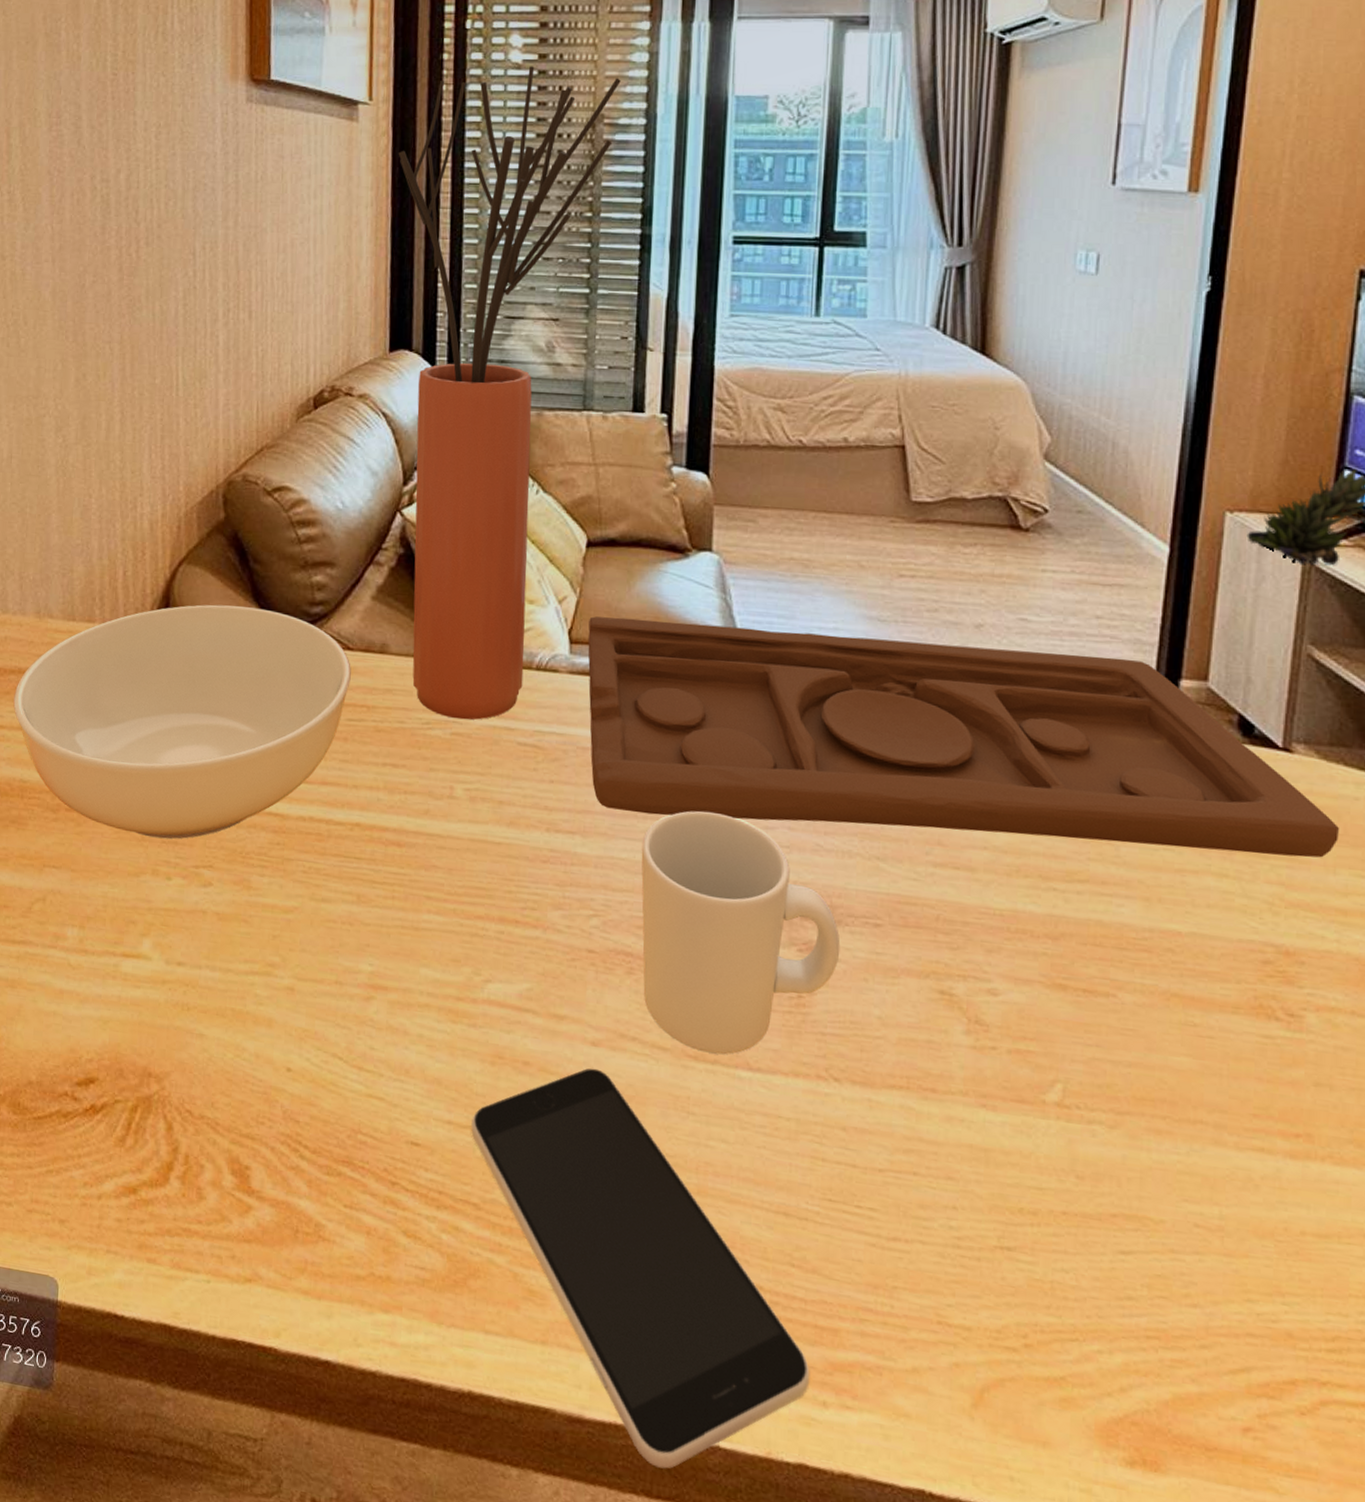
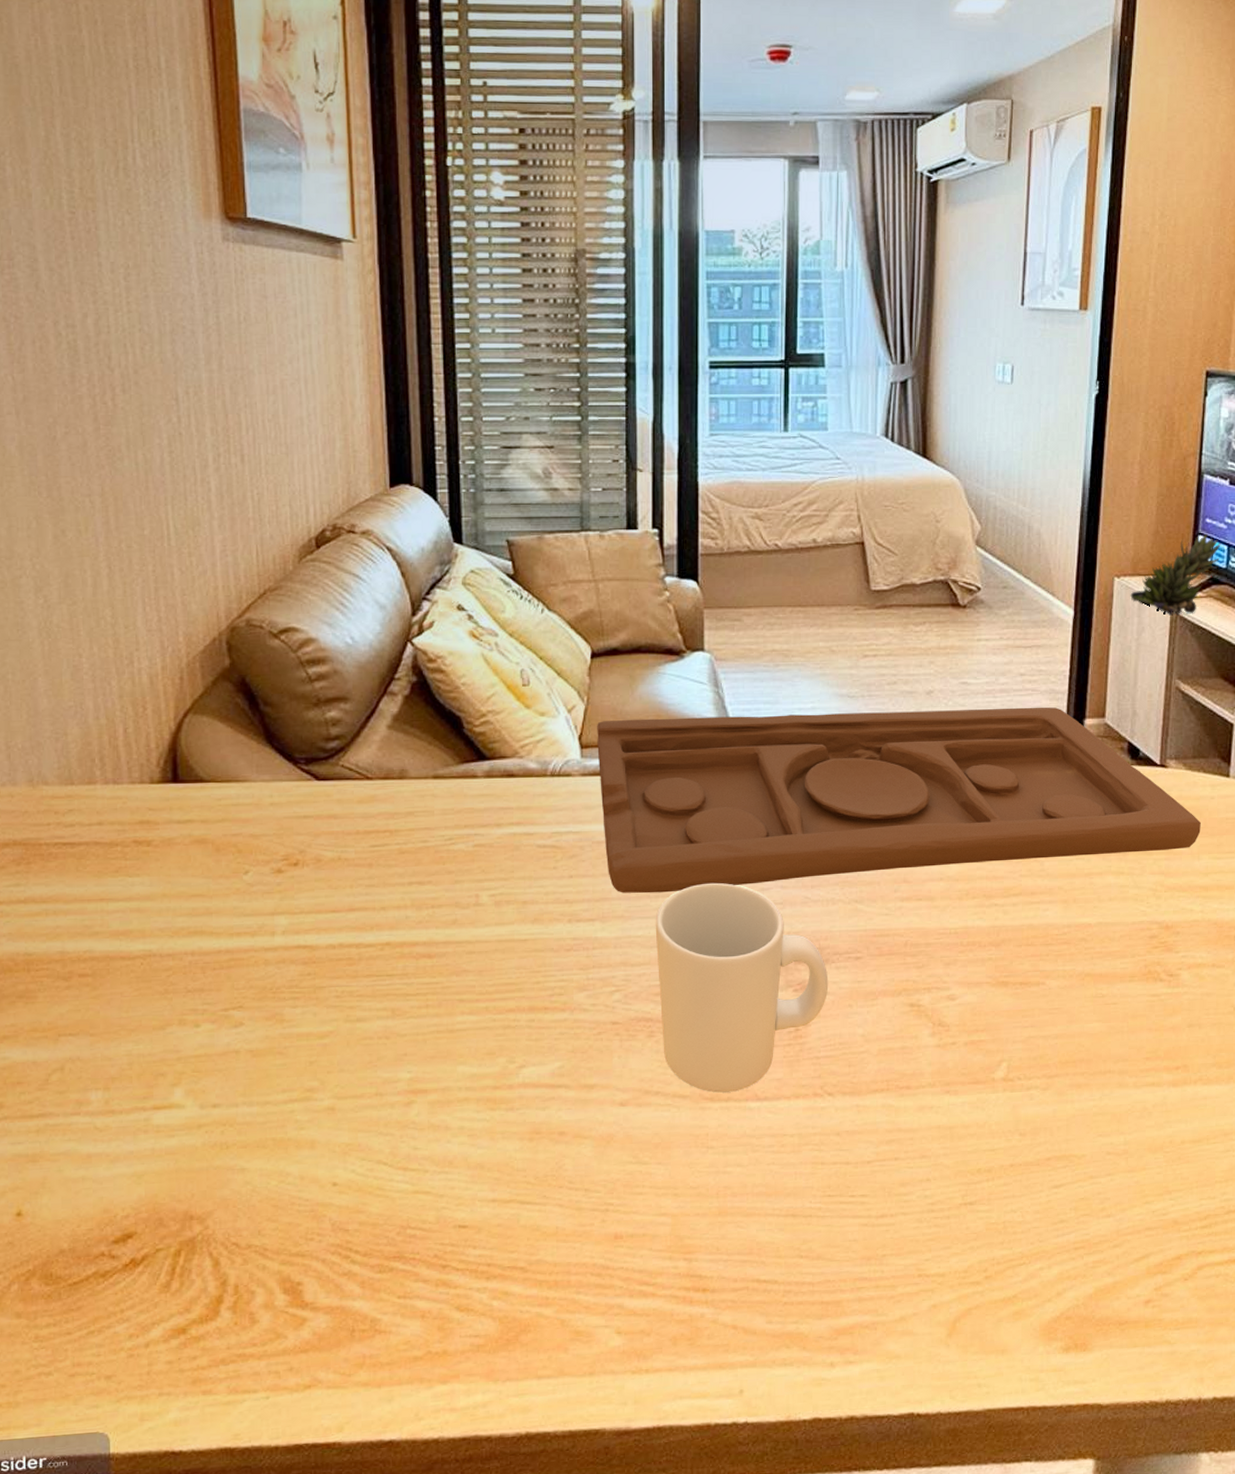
bowl: present [13,604,351,839] -> none [10,750,372,989]
vase: present [398,66,621,720] -> none [386,203,599,832]
smartphone: present [471,1068,810,1469] -> none [514,1125,819,1454]

